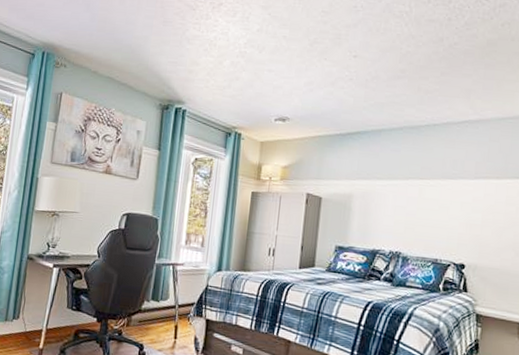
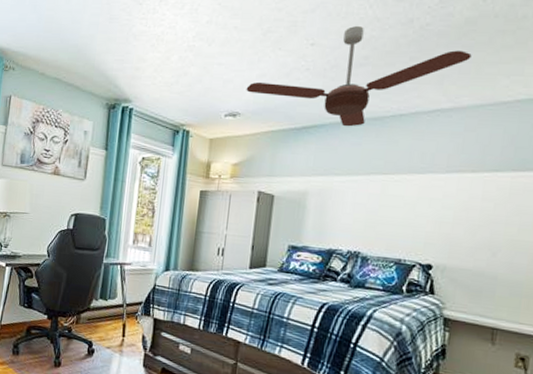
ceiling fan: none [295,42,493,135] -> present [246,26,472,127]

